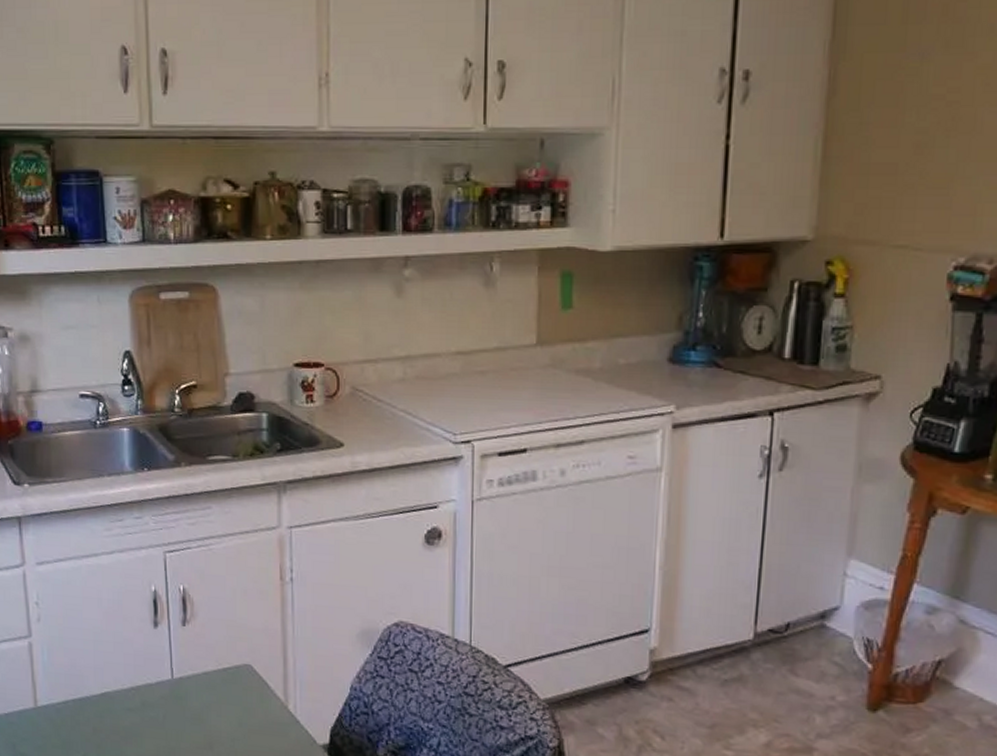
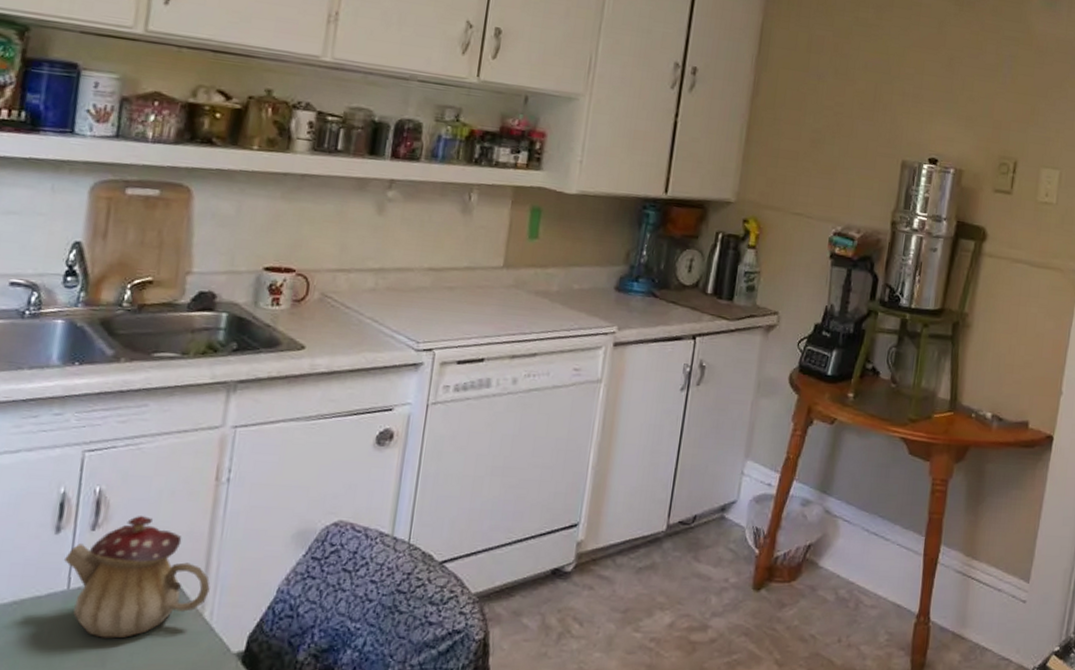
teapot: none [164,613,290,725] -> present [63,516,210,639]

